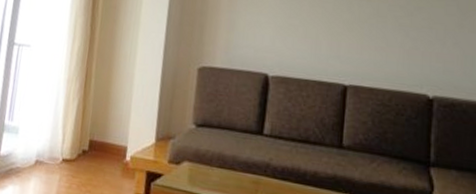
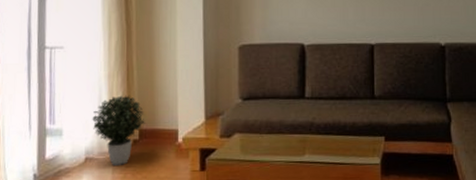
potted plant: none [47,102,97,175] -> present [92,95,145,165]

